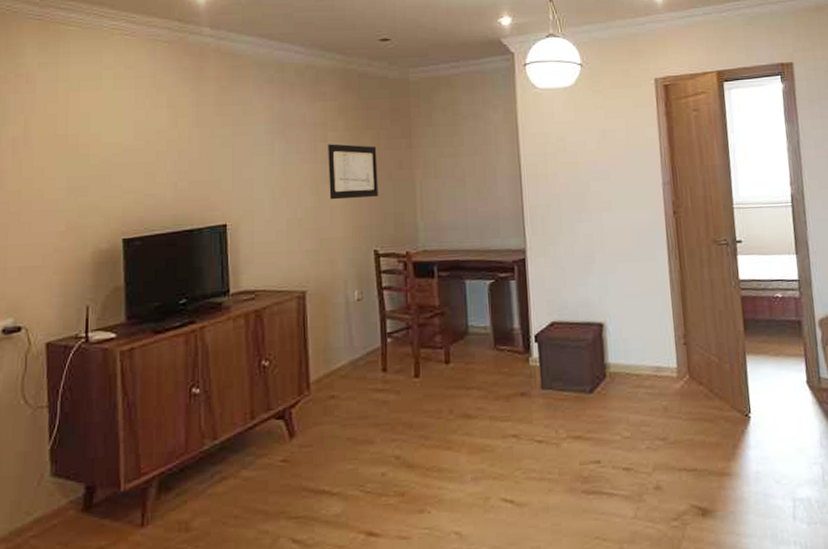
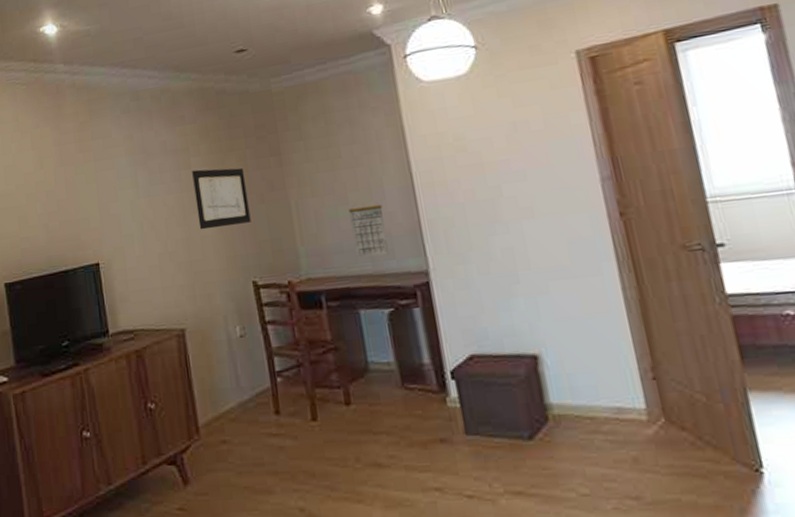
calendar: none [465,189,496,235] -> present [349,204,390,258]

